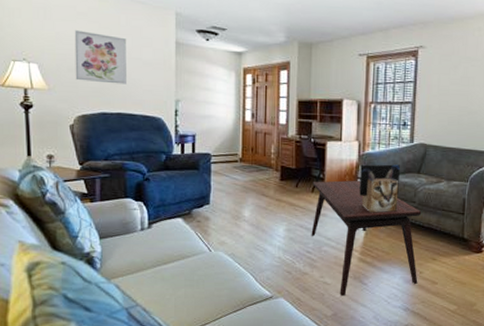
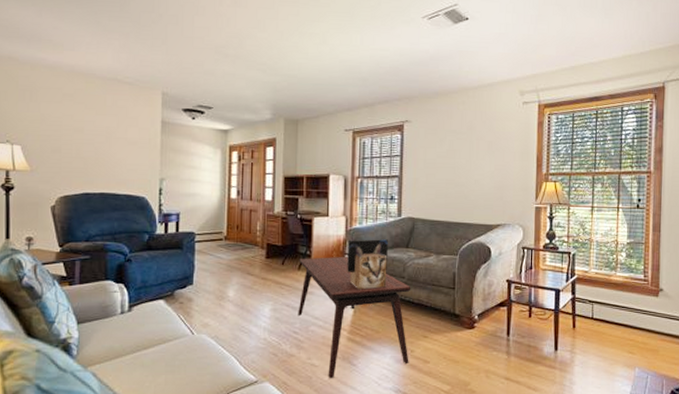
wall art: present [74,30,127,85] -> none [59,111,113,164]

